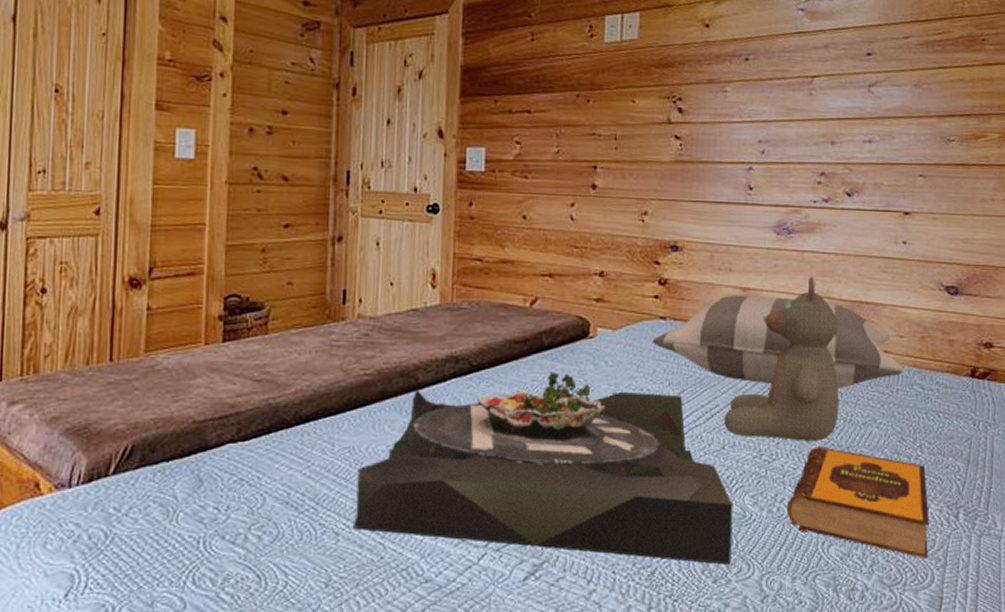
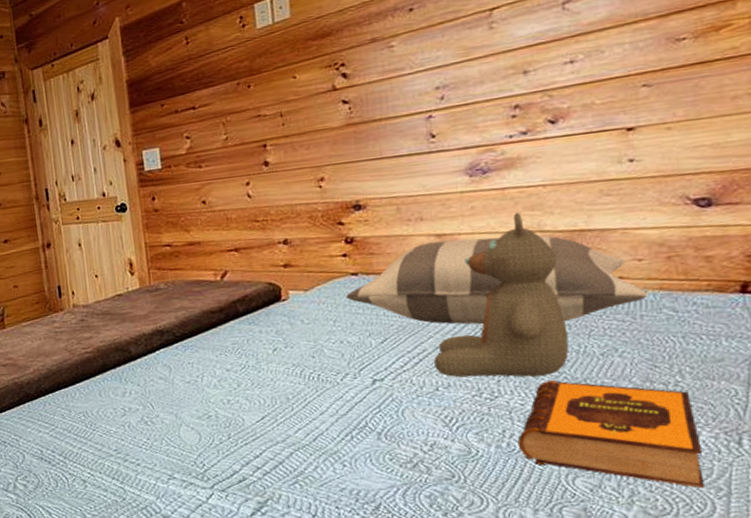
serving tray: present [354,372,733,565] -> none [93,334,461,499]

